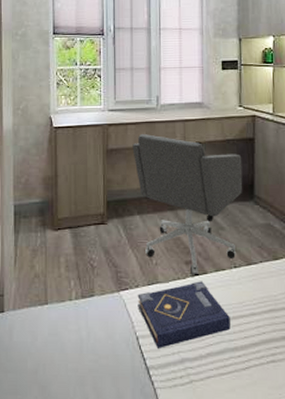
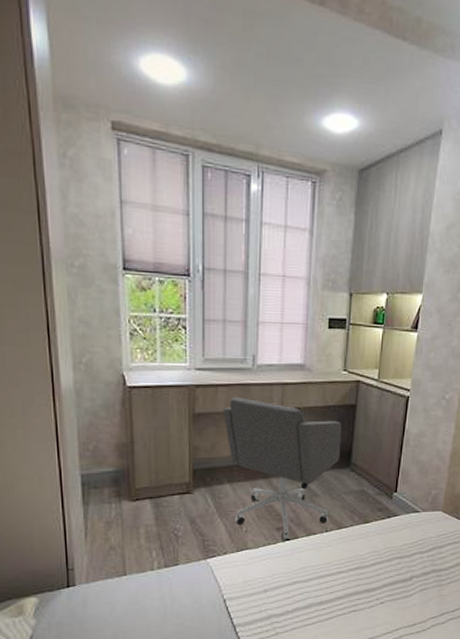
book: present [137,281,231,348] -> none [225,545,318,608]

